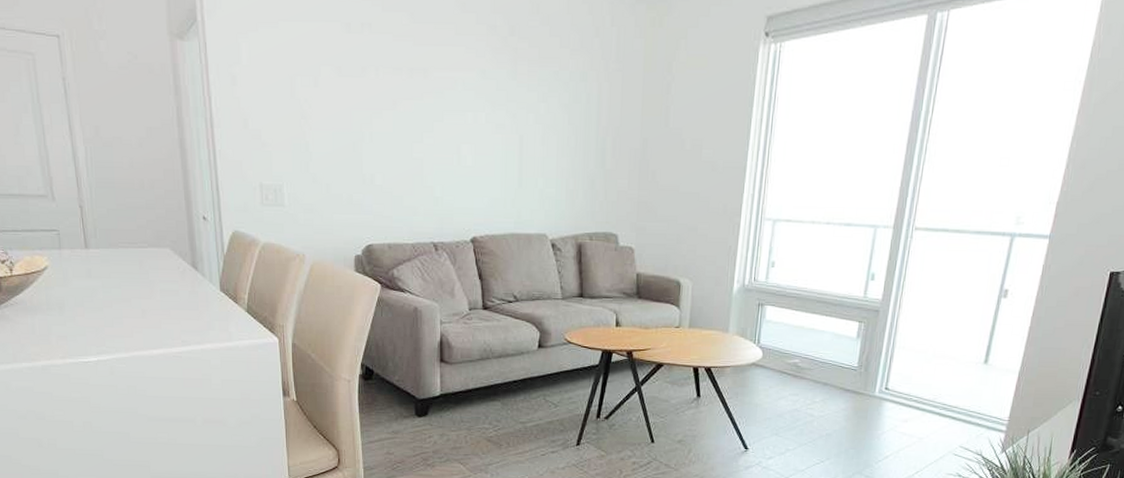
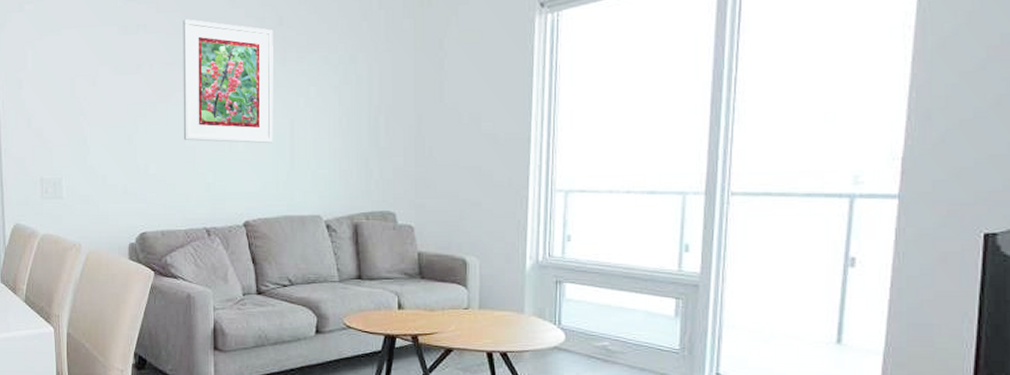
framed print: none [411,21,505,160] -> present [183,19,274,144]

